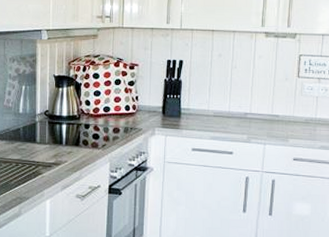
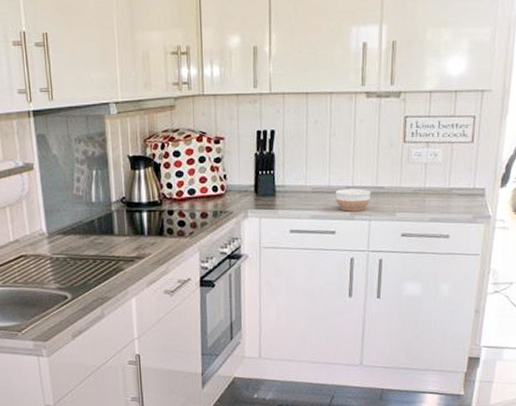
bowl: none [234,115,267,135] -> present [335,188,371,211]

